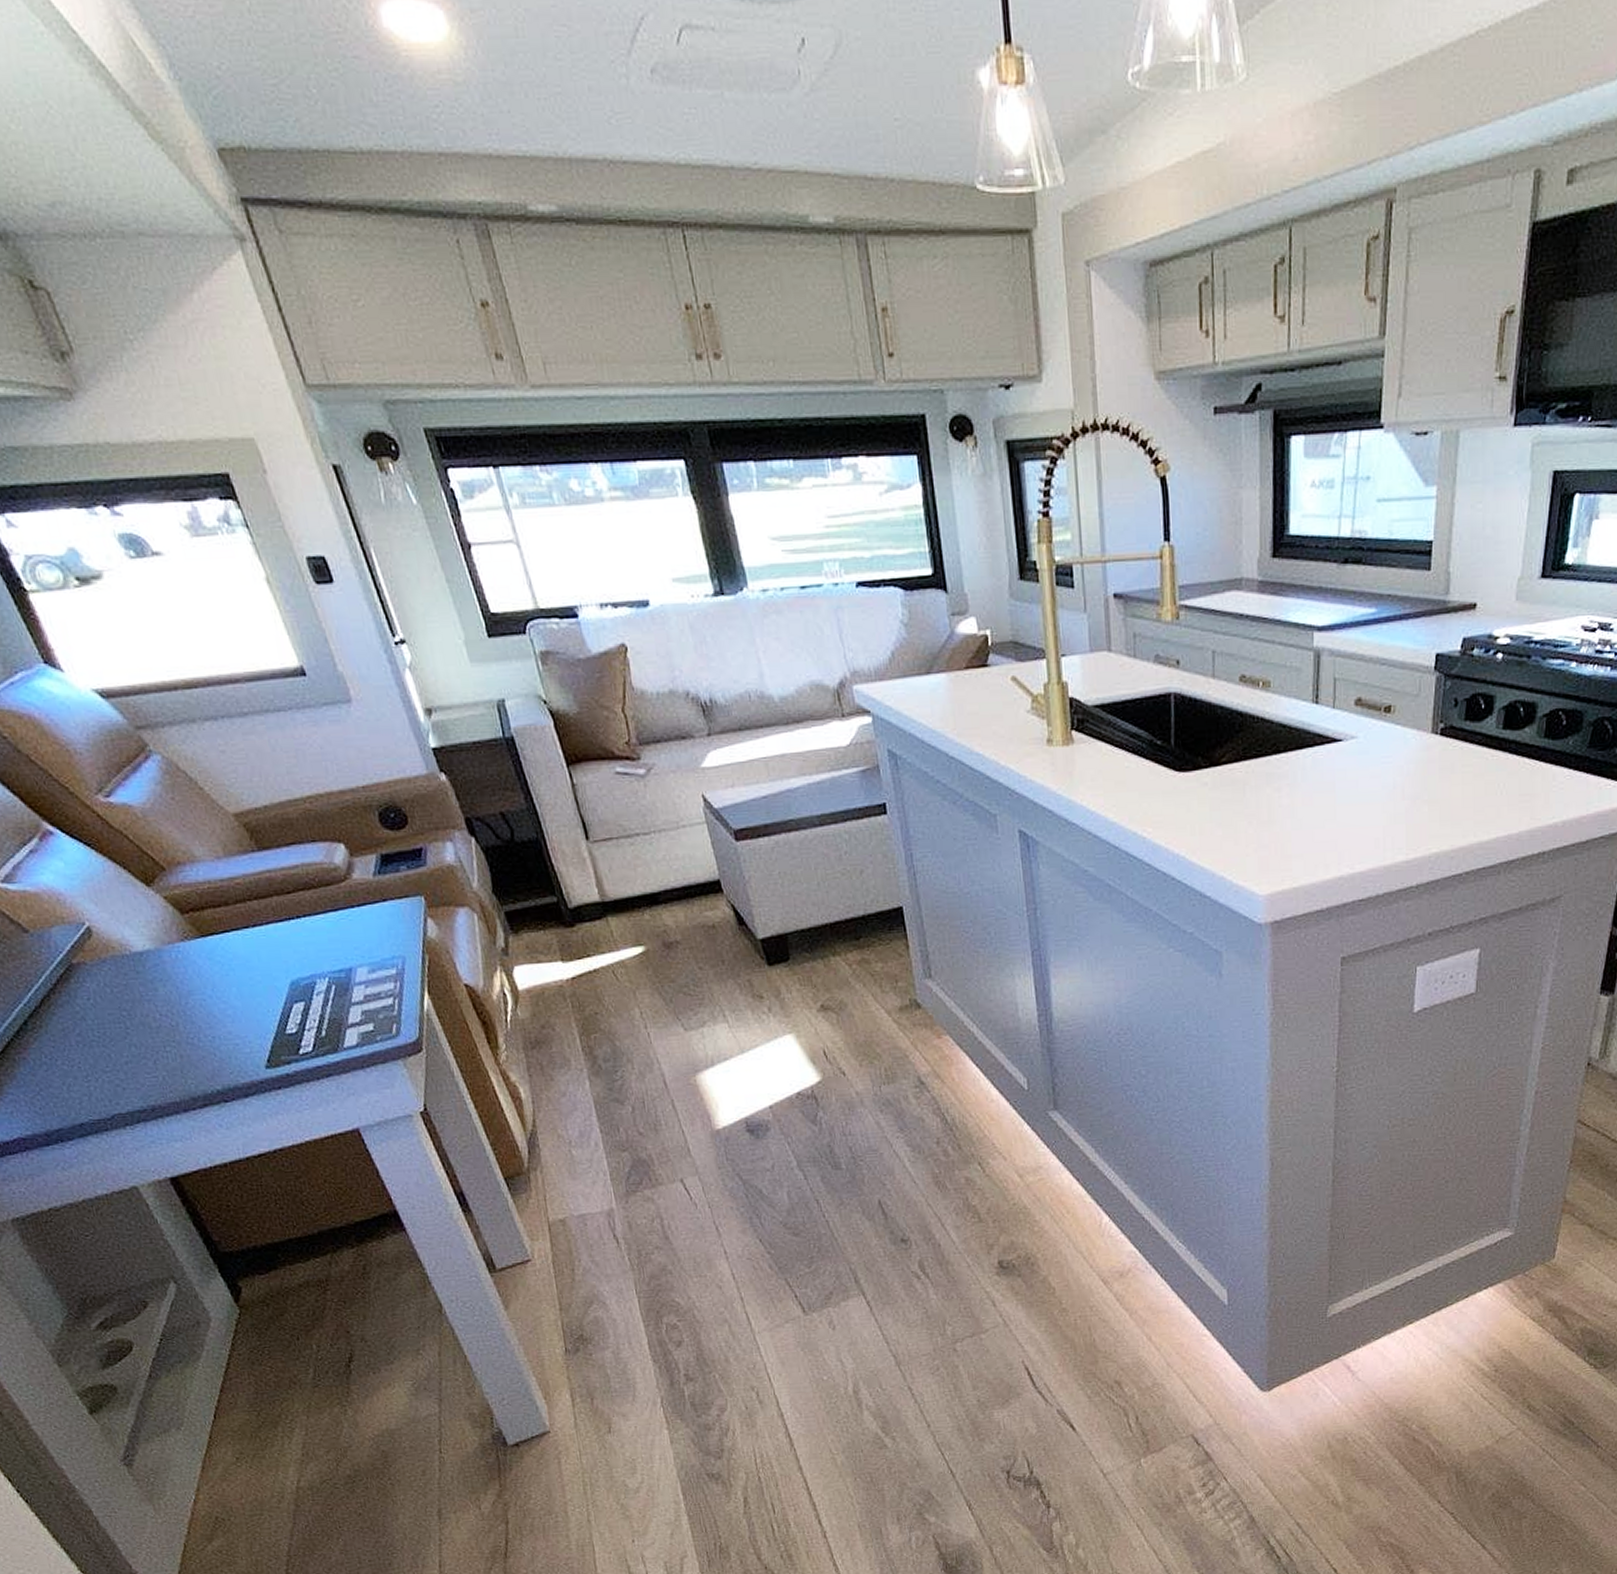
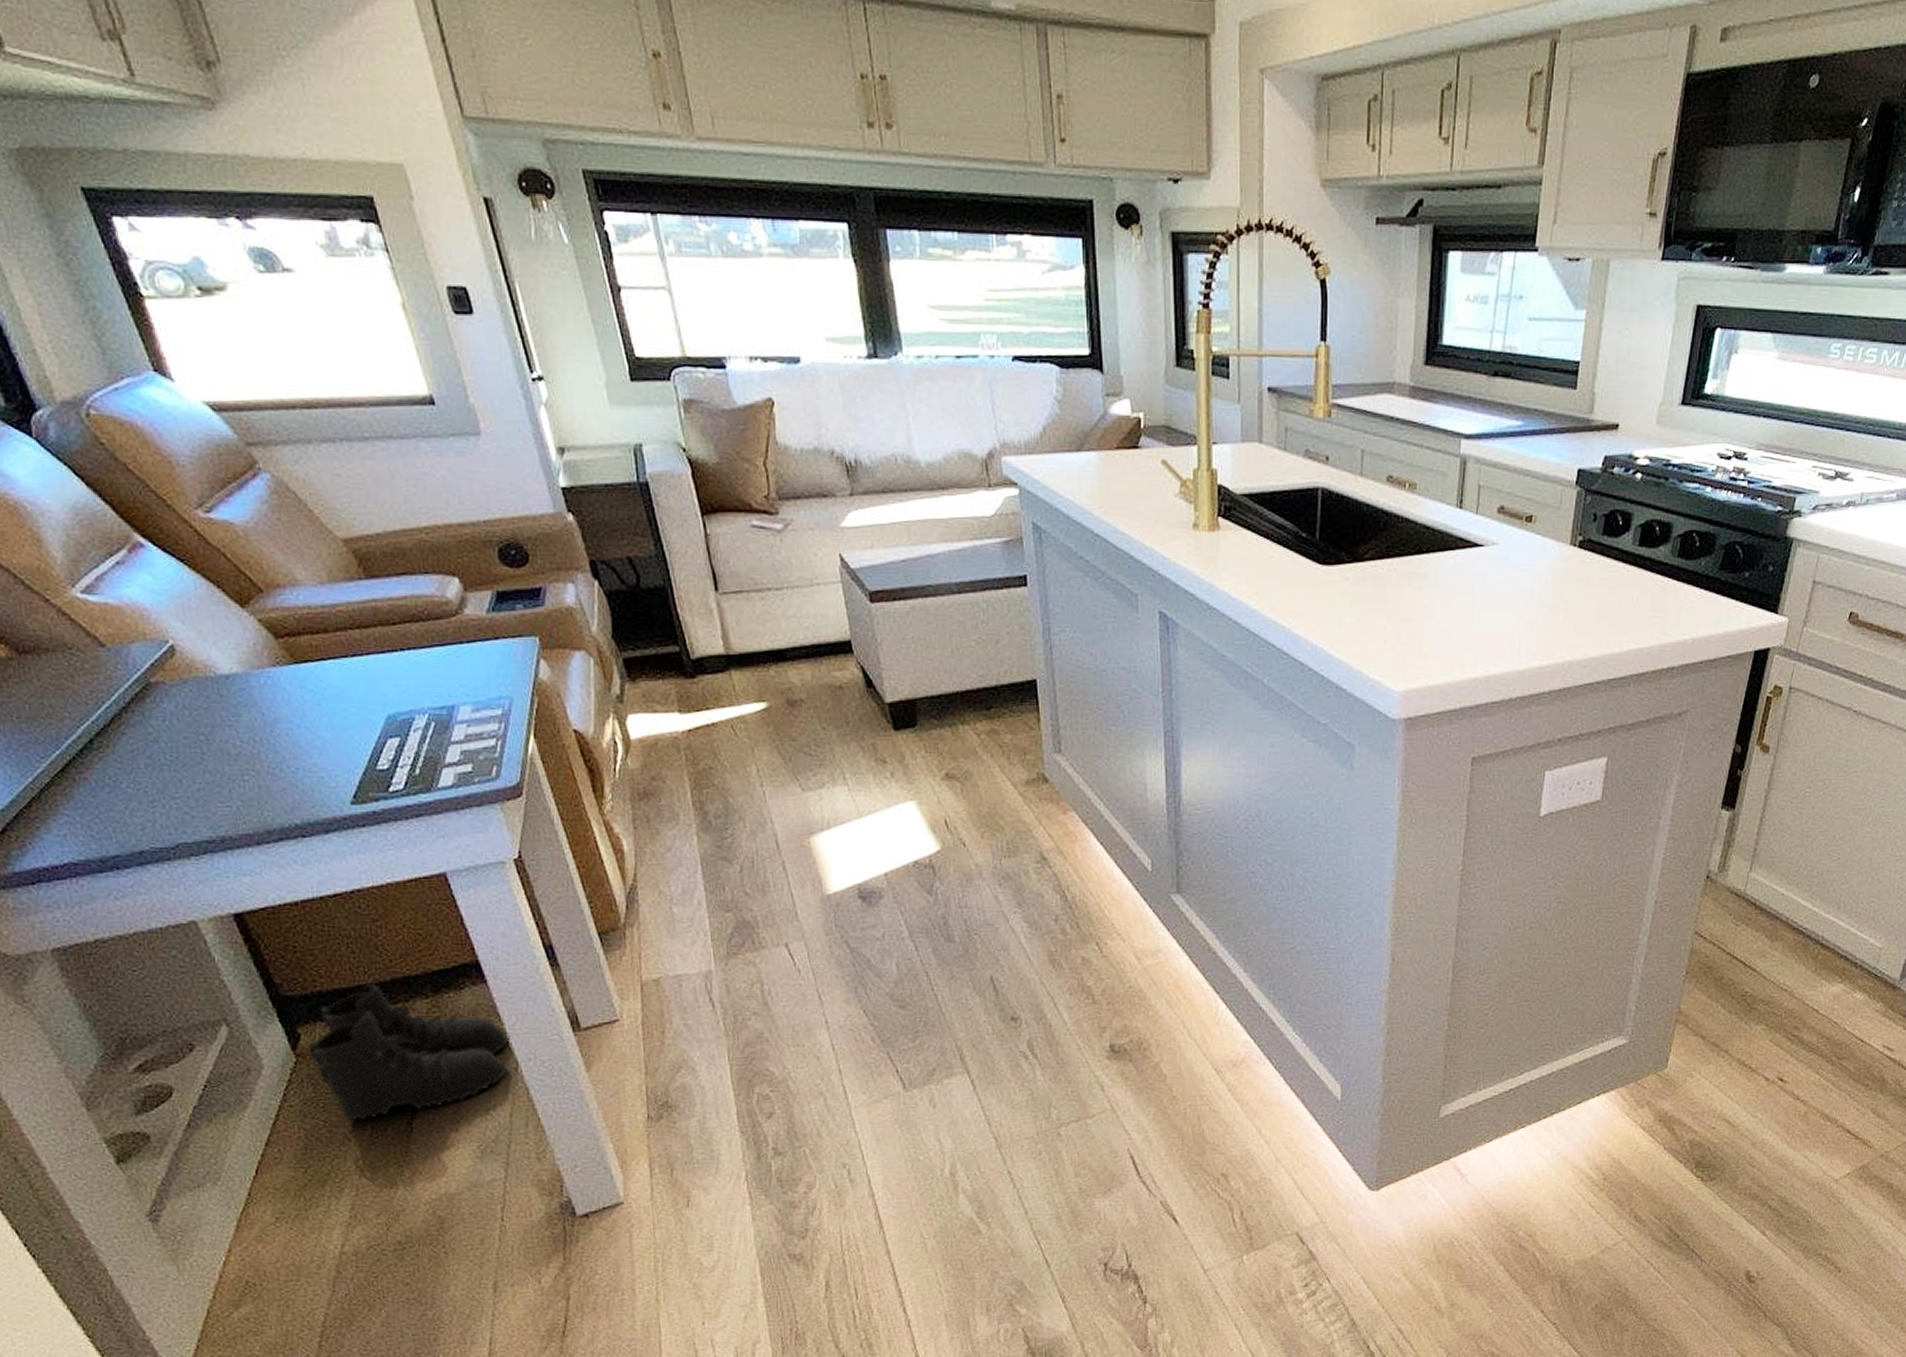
boots: none [250,1236,433,1366] -> present [308,983,510,1121]

